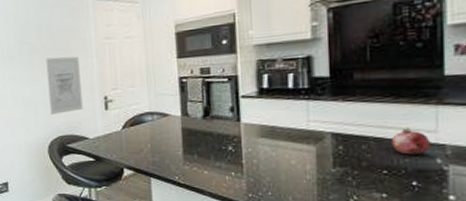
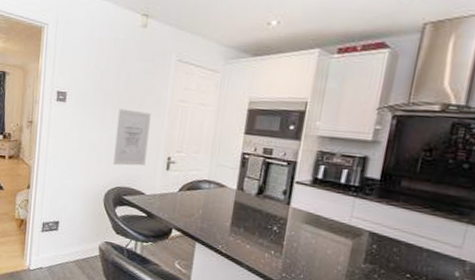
fruit: present [392,126,431,155] -> none [420,238,455,266]

